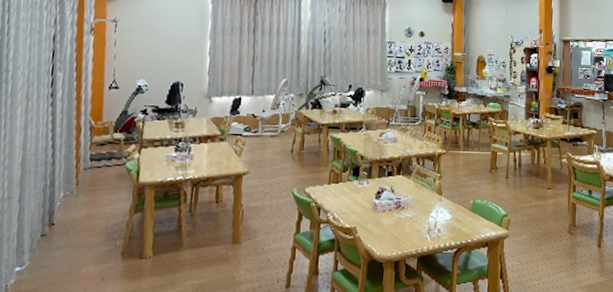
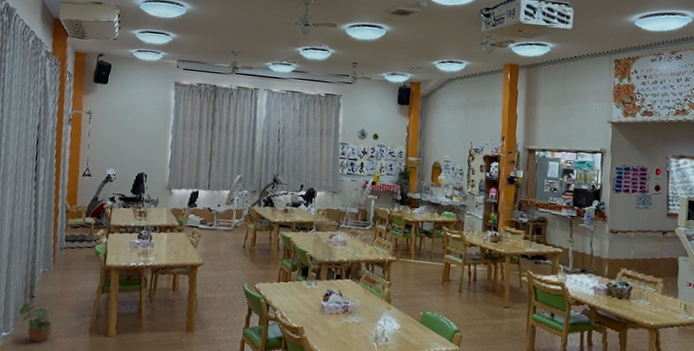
potted plant: none [35,231,79,275] -> present [18,302,54,343]

